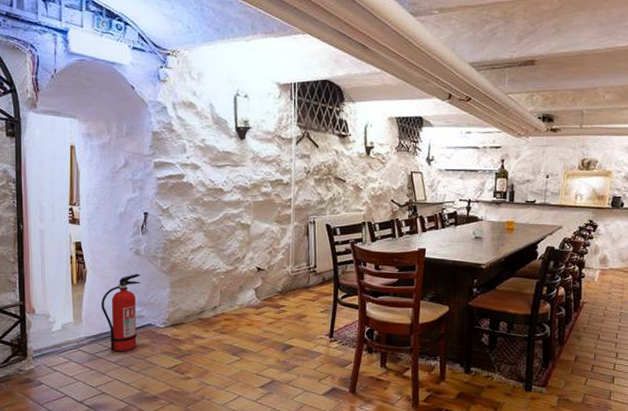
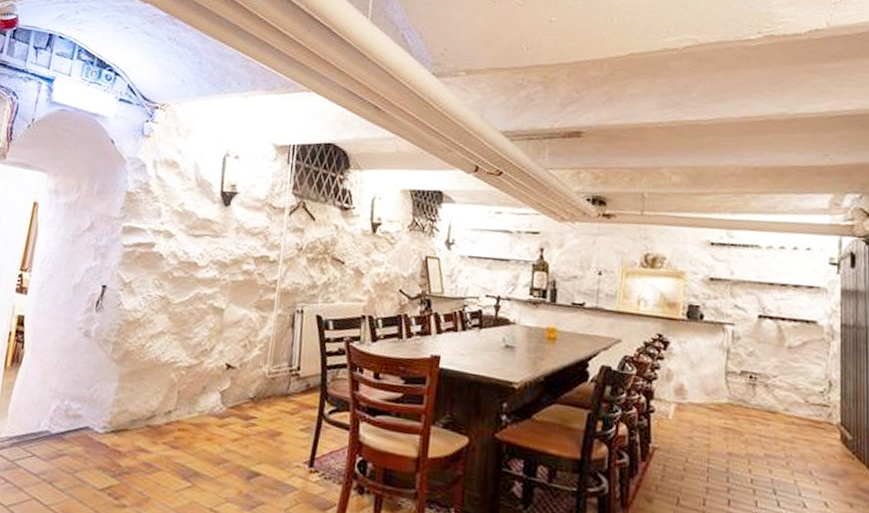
fire extinguisher: present [100,274,141,352] -> none [32,360,86,462]

